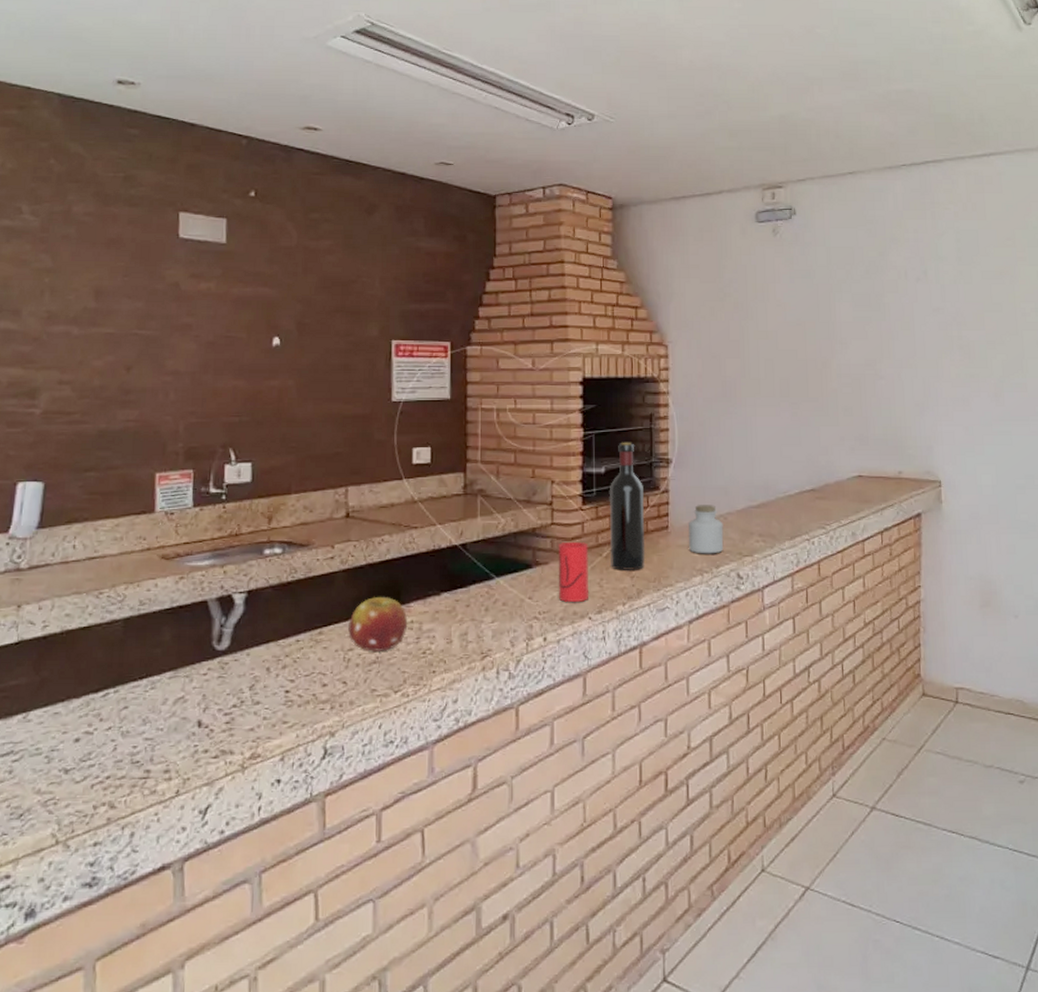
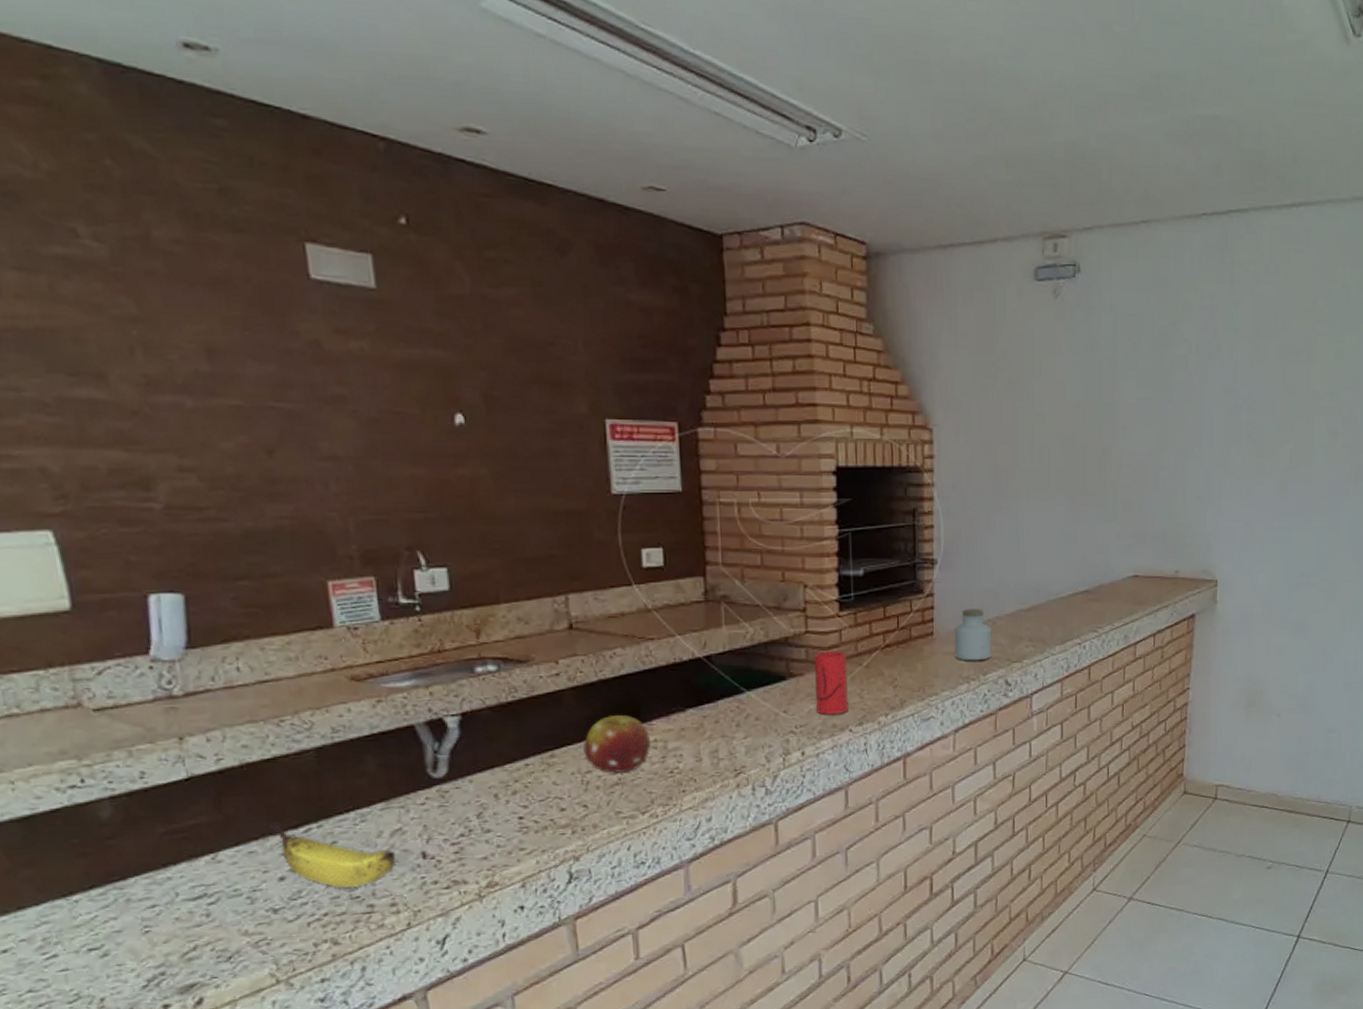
banana: none [75,685,176,753] -> present [269,821,396,889]
wine bottle: present [610,442,646,572] -> none [869,540,909,681]

